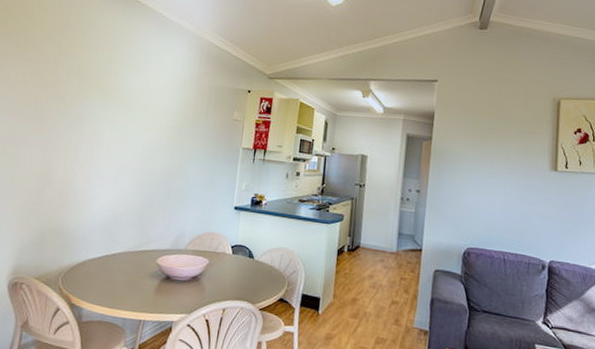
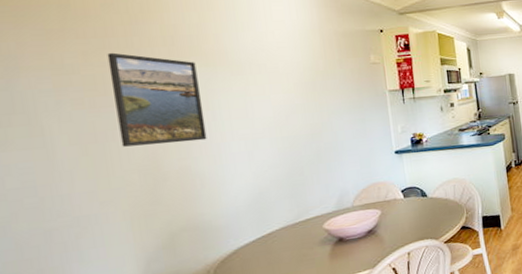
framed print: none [28,75,96,160] -> present [107,52,207,147]

